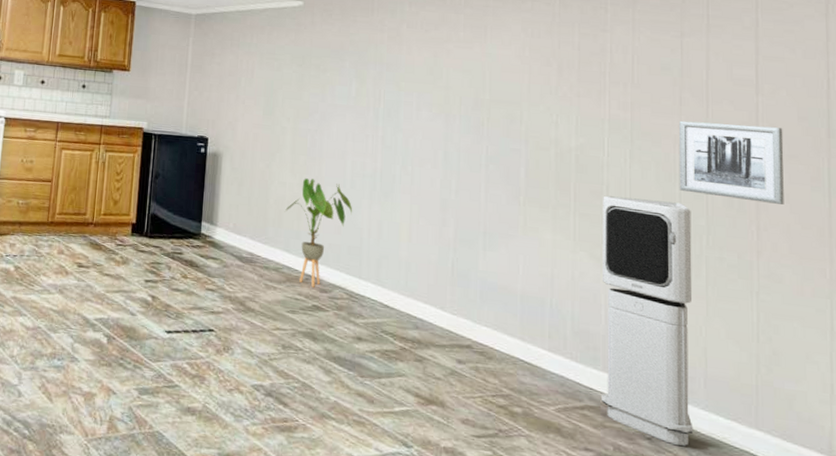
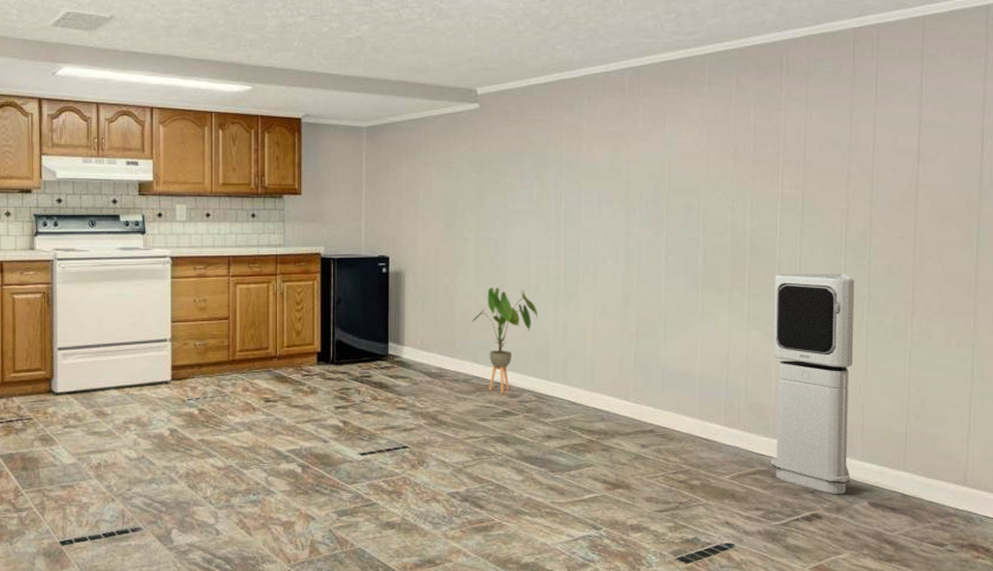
wall art: present [678,120,784,205] -> none [844,192,940,265]

